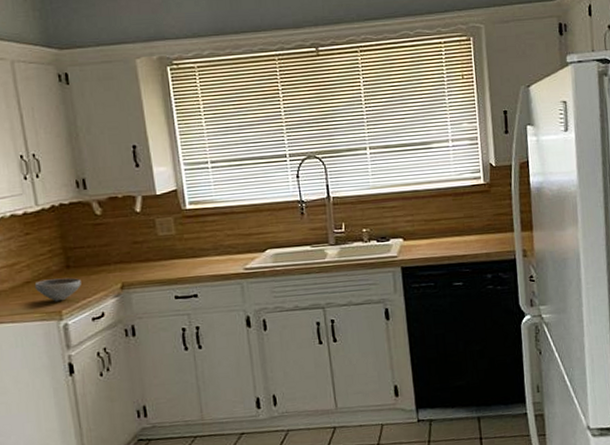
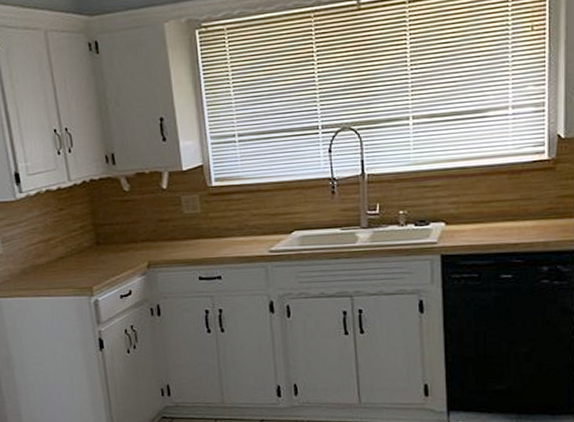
bowl: present [34,277,81,302] -> none [68,254,110,278]

